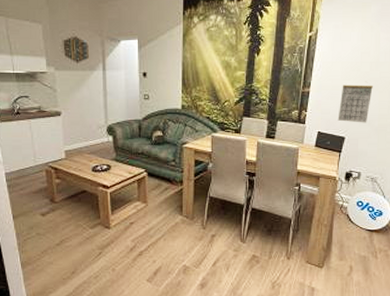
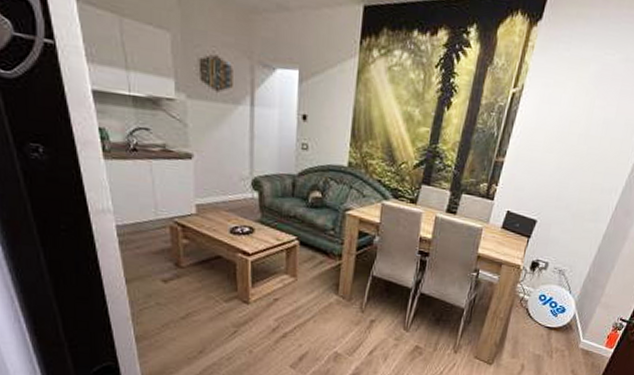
calendar: present [337,84,373,123] -> none [531,158,577,207]

